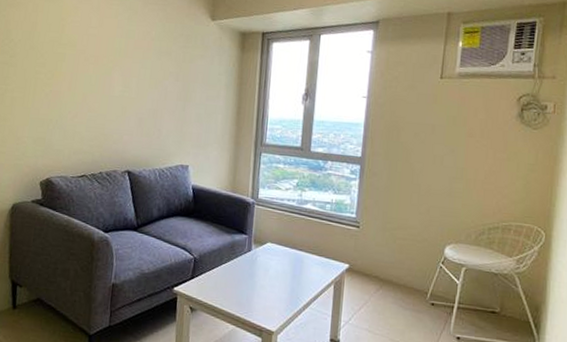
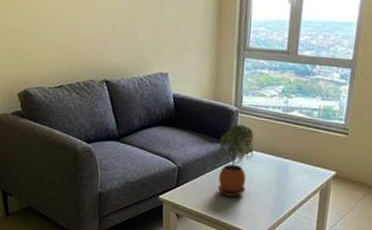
potted plant: none [233,216,270,289] -> present [217,124,254,197]

